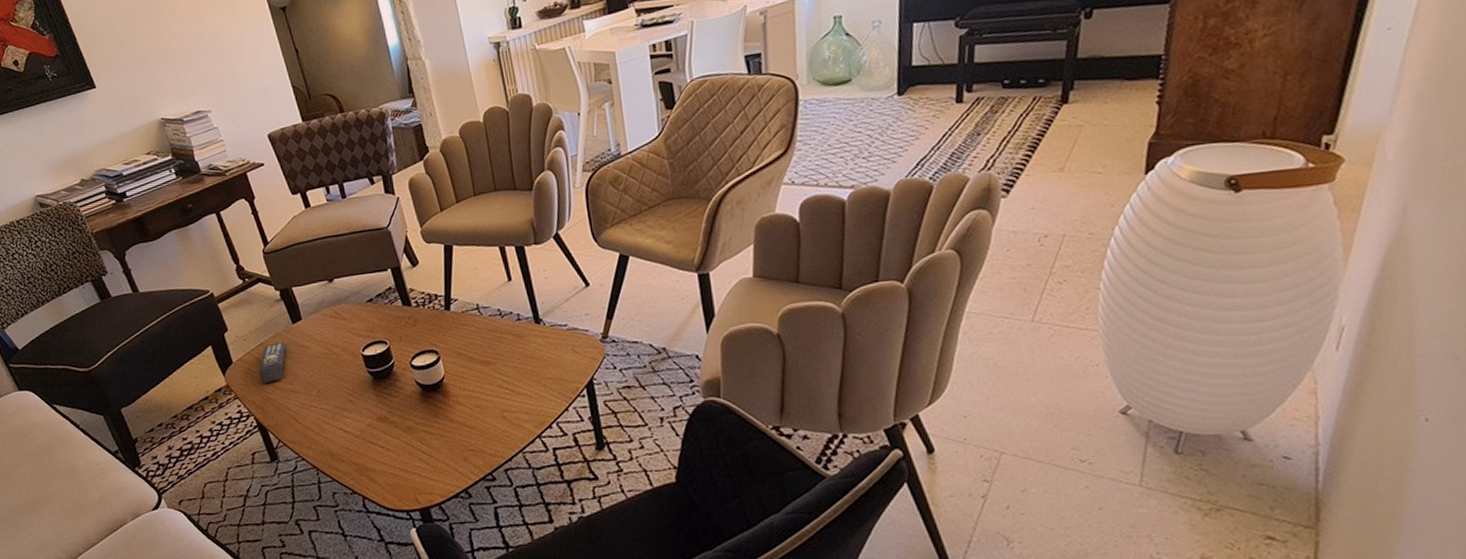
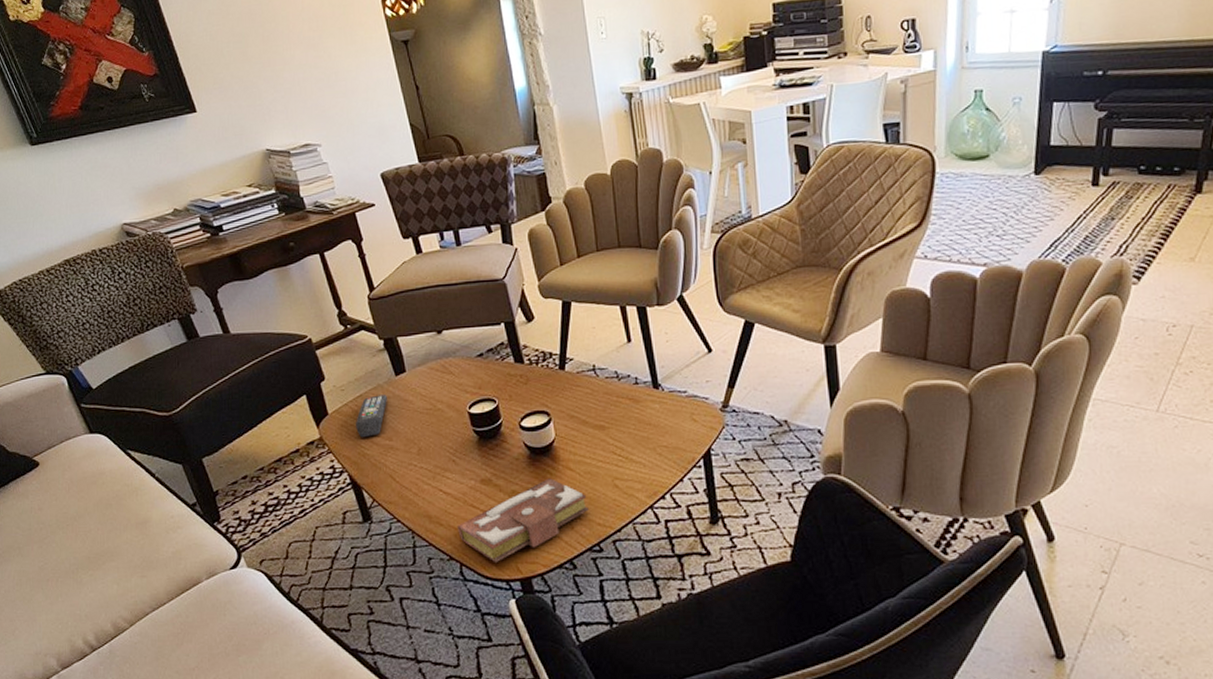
book: none [357,413,480,495] -> present [457,478,589,564]

